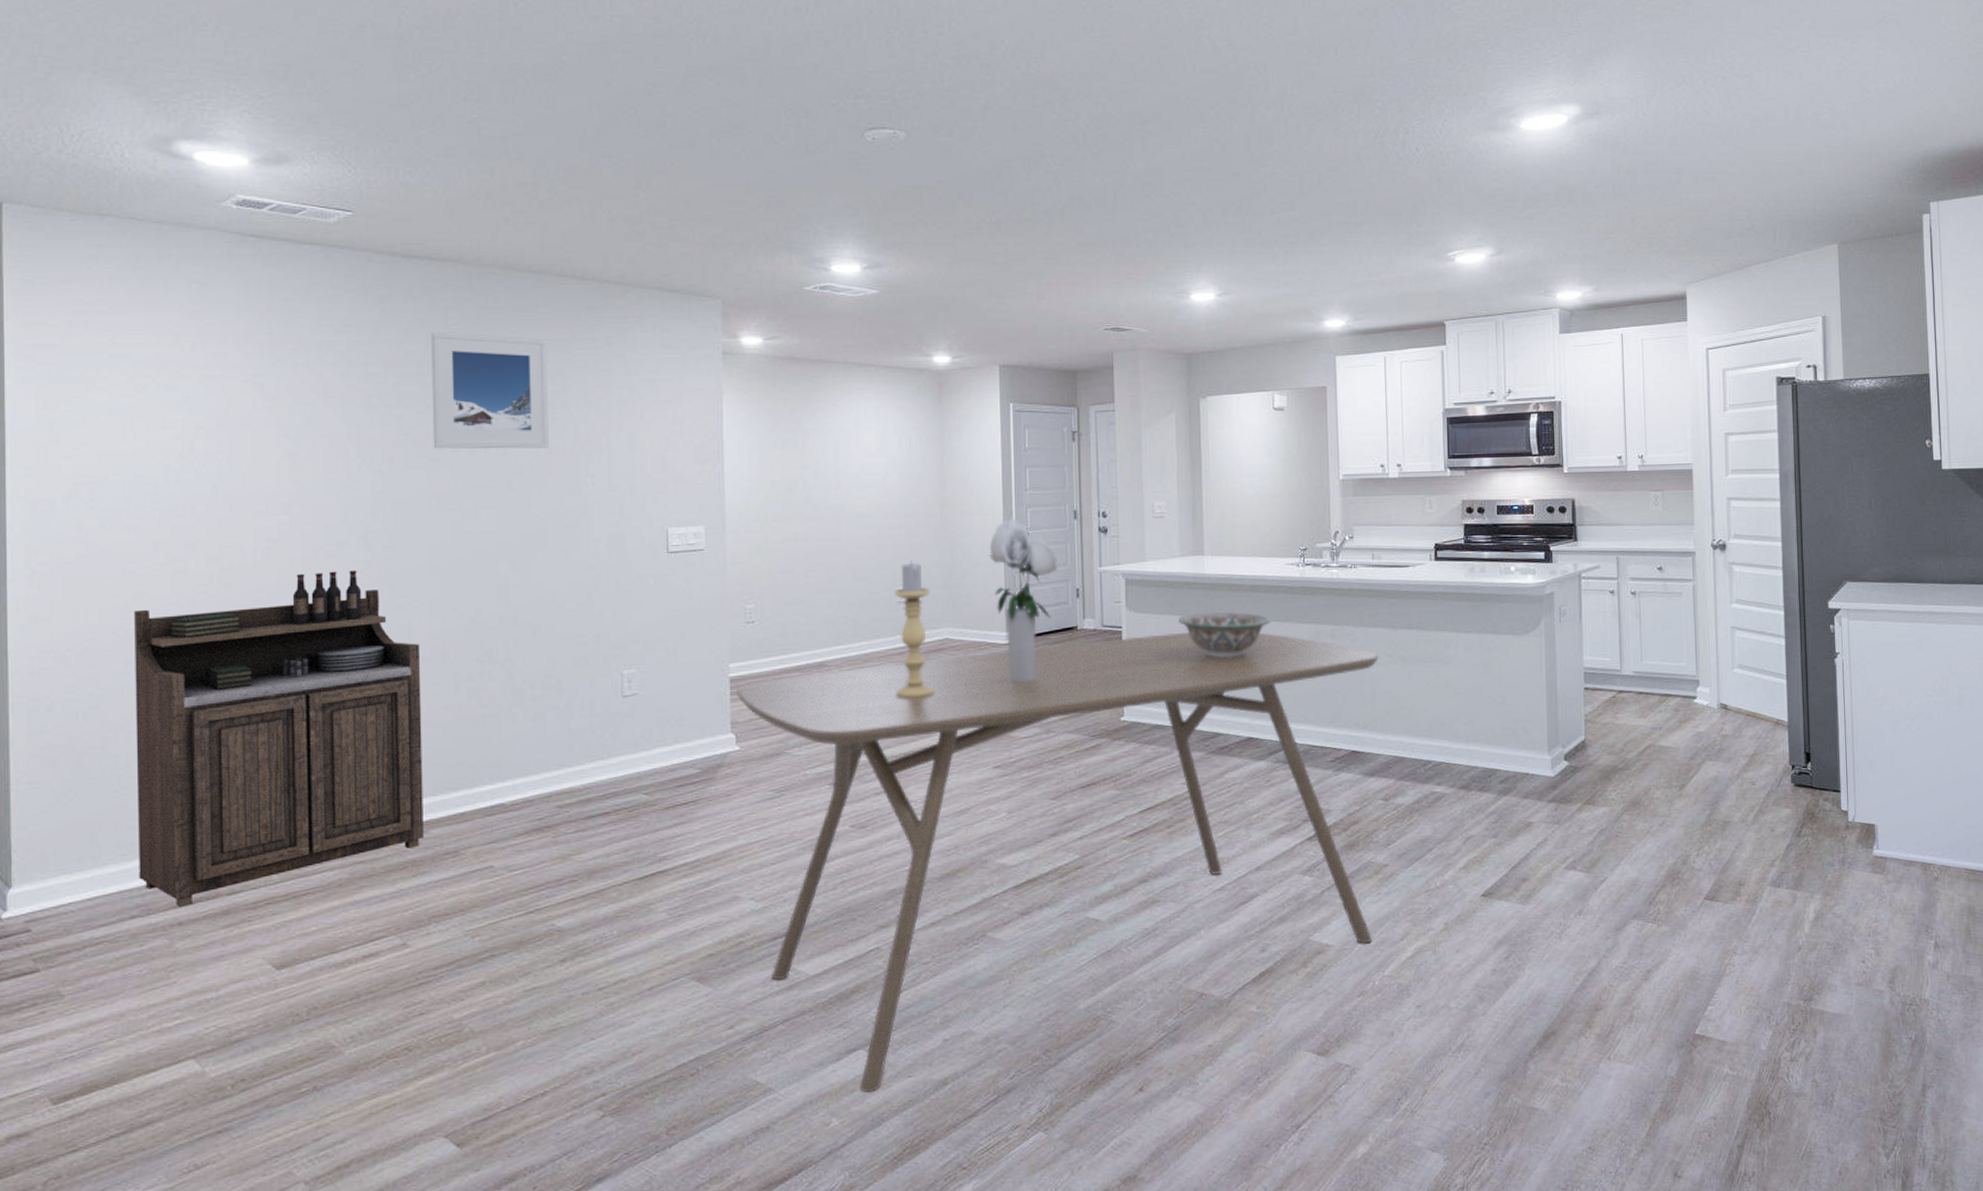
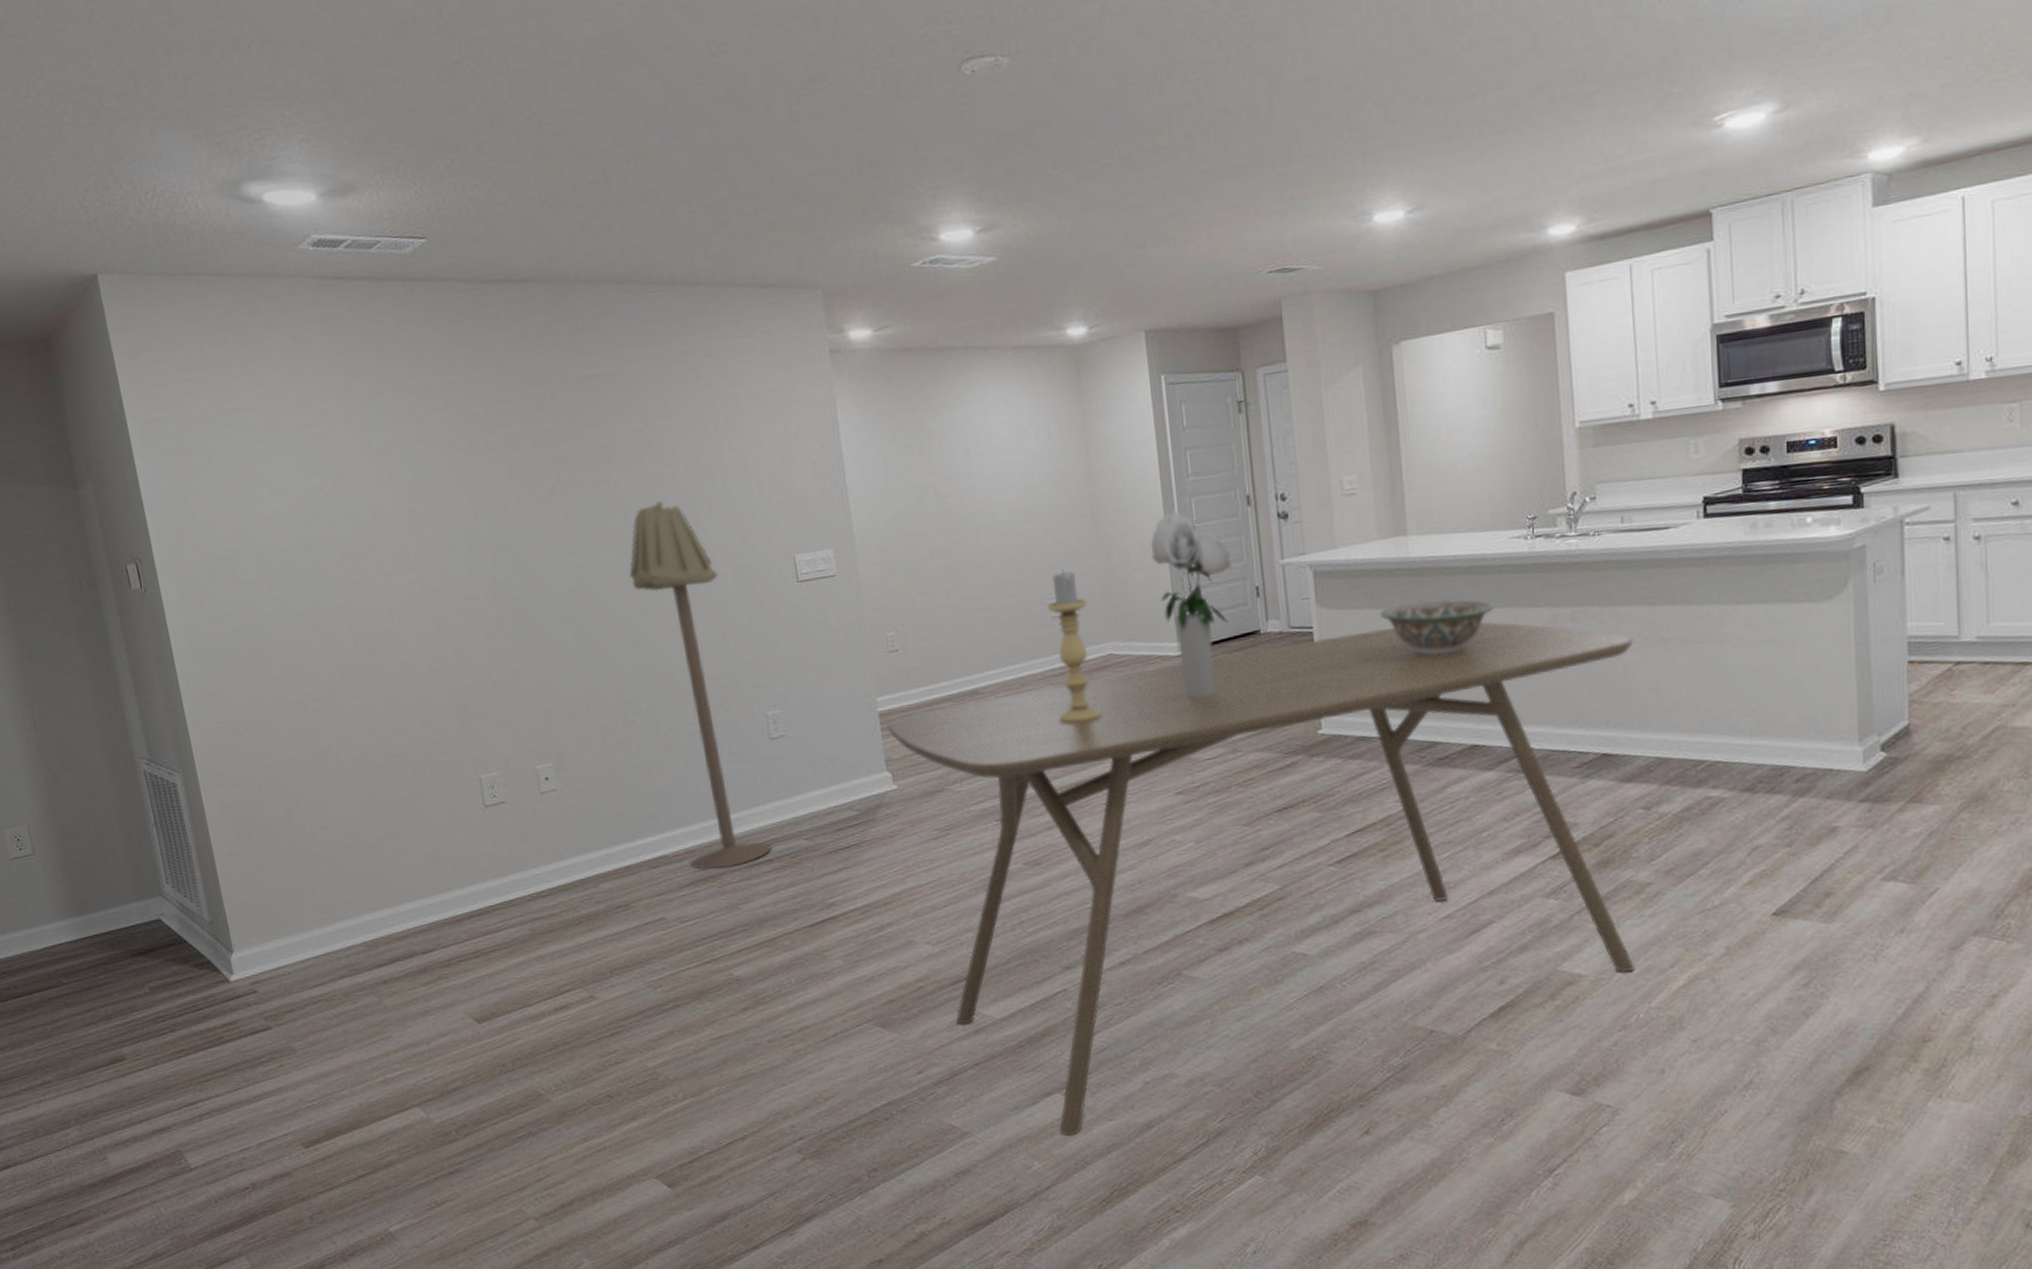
sideboard: present [134,570,424,907] -> none [292,625,594,966]
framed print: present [431,331,550,449] -> none [524,356,662,490]
floor lamp: none [505,469,611,820] -> present [629,501,772,870]

